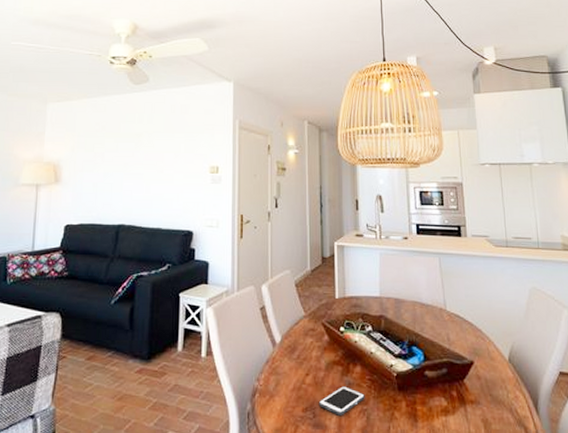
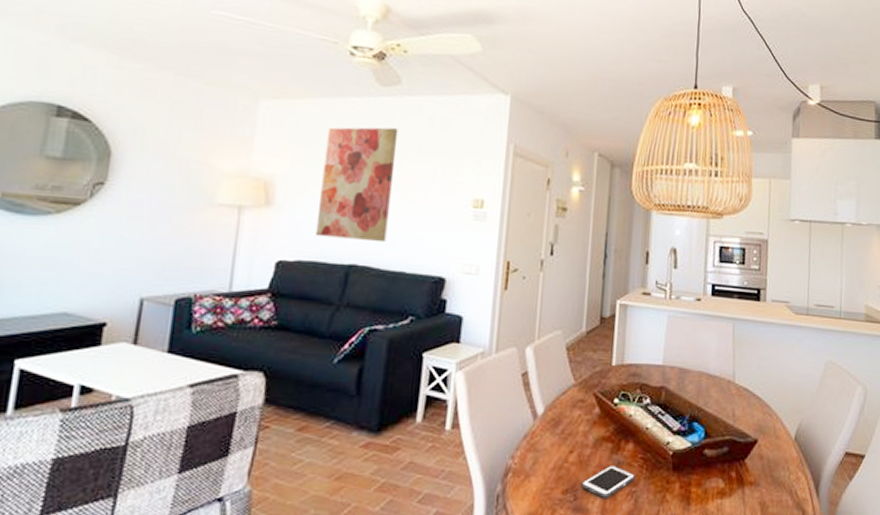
wall art: none [92,116,149,206] -> present [315,127,399,243]

